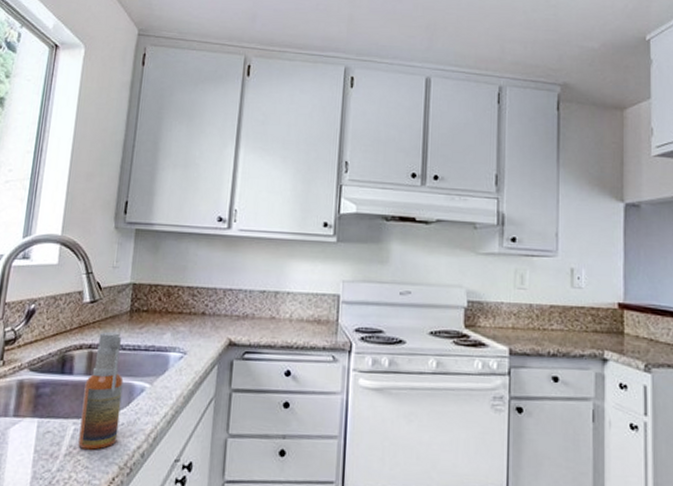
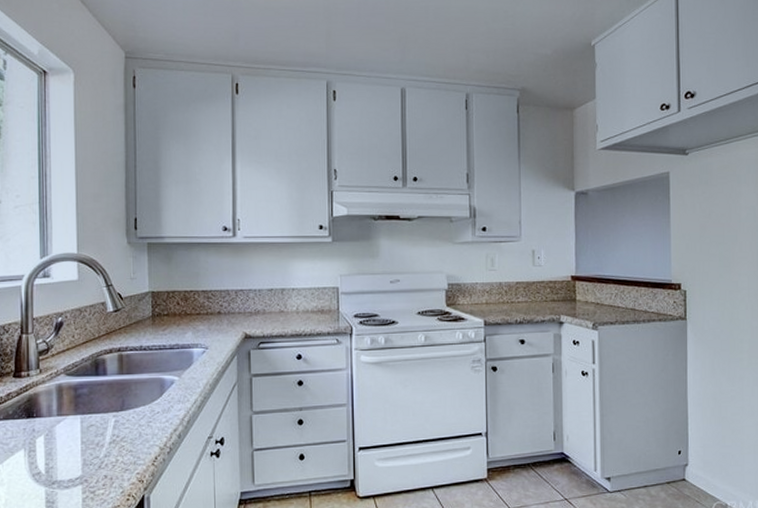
spray bottle: present [78,331,124,450] -> none [119,335,155,437]

